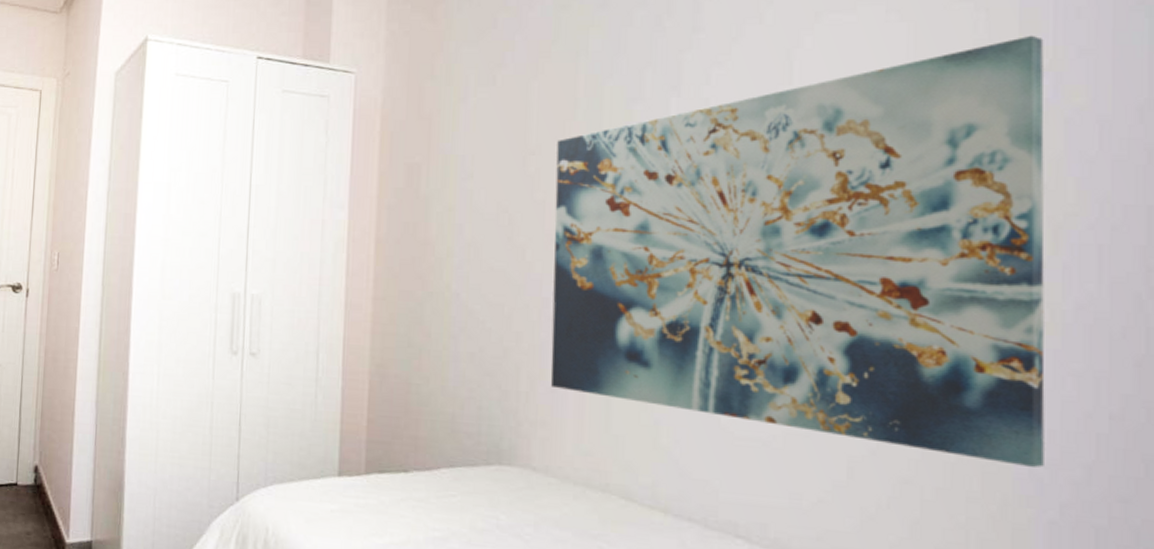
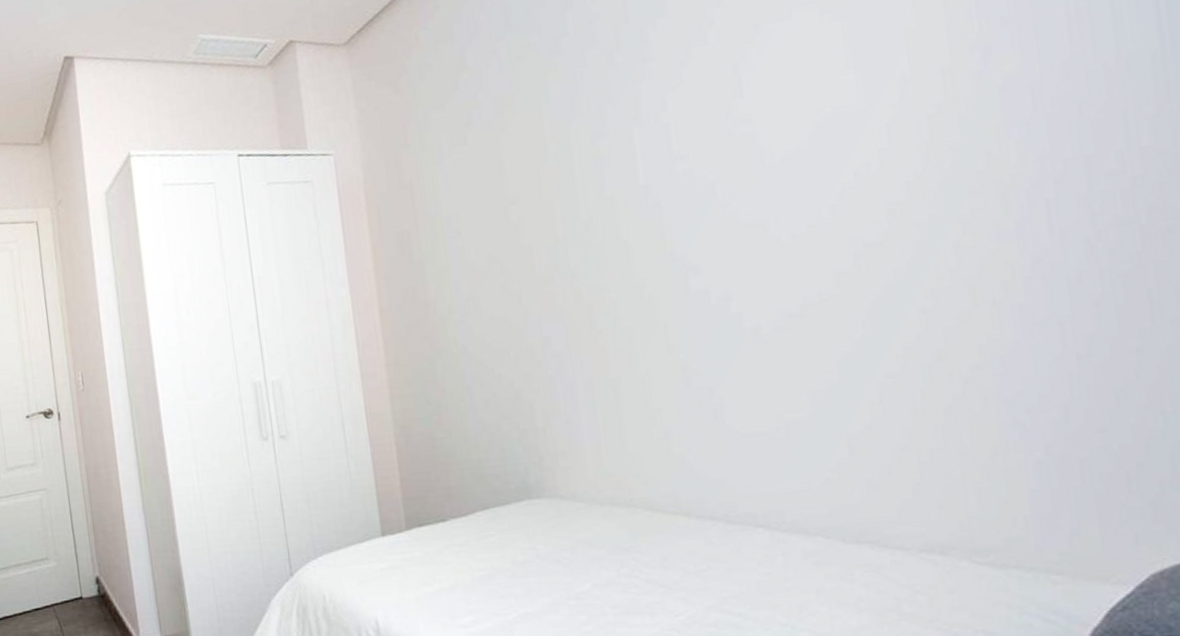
wall art: present [550,35,1045,467] -> none [534,13,1025,420]

